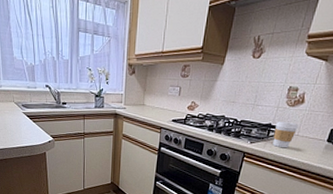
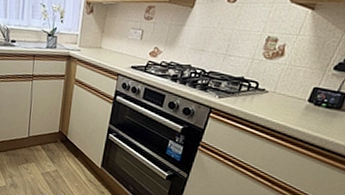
coffee cup: present [272,122,298,148] -> none [244,75,276,106]

